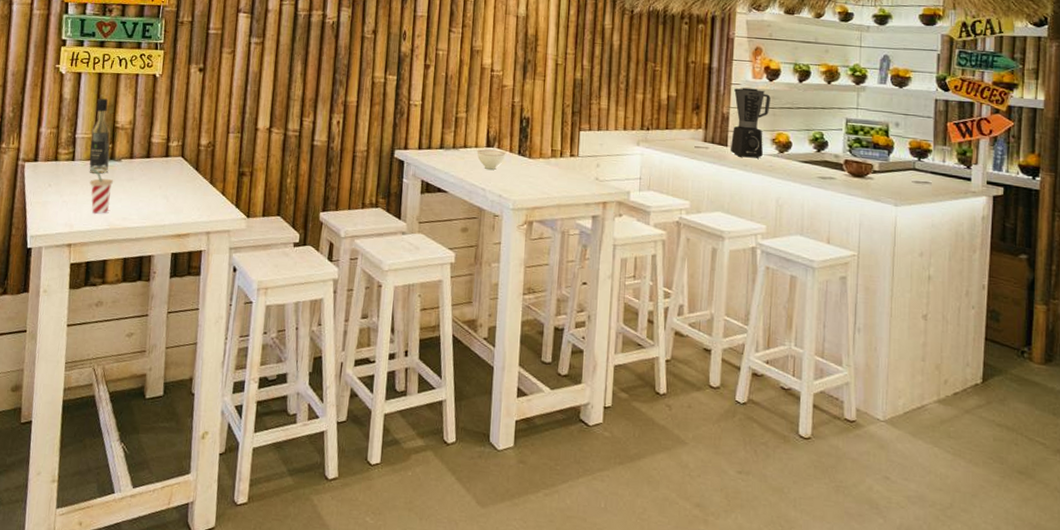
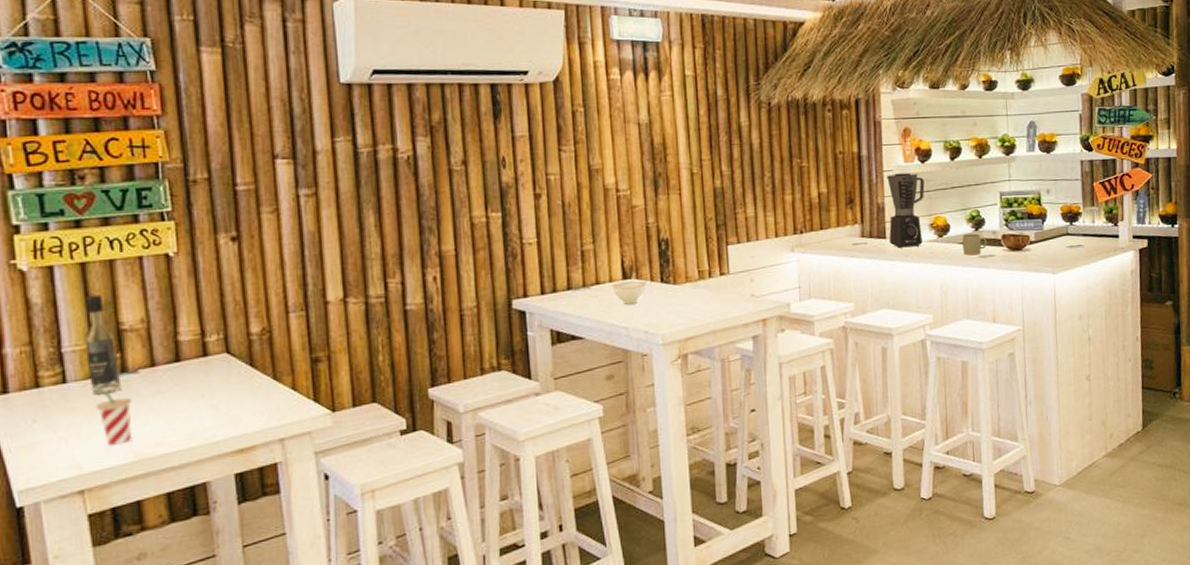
mug: none [803,154,828,176] -> present [962,233,987,256]

